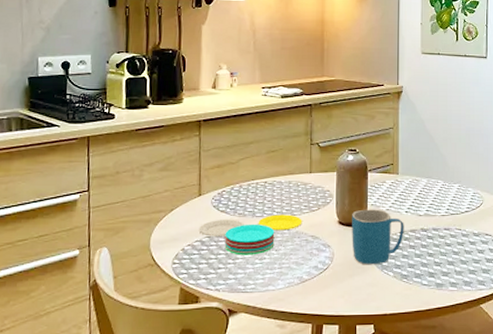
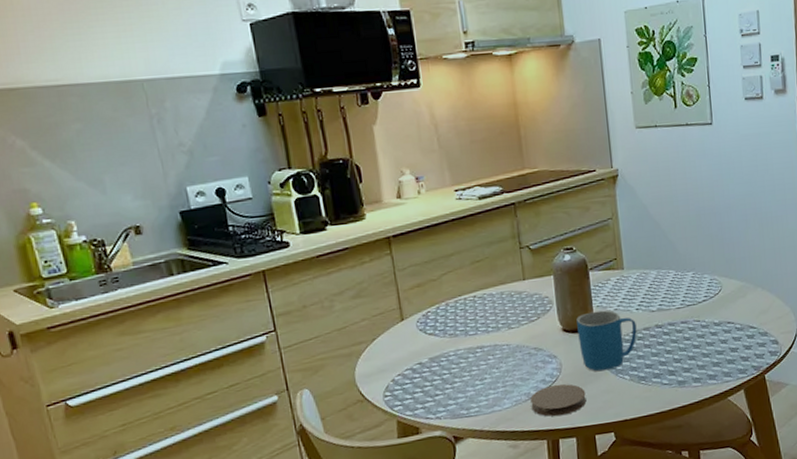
plate: present [198,214,302,255] -> none [407,328,522,379]
coaster: none [302,272,352,303] -> present [530,384,587,417]

